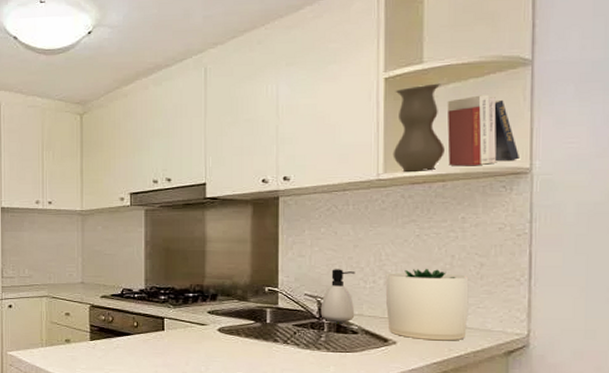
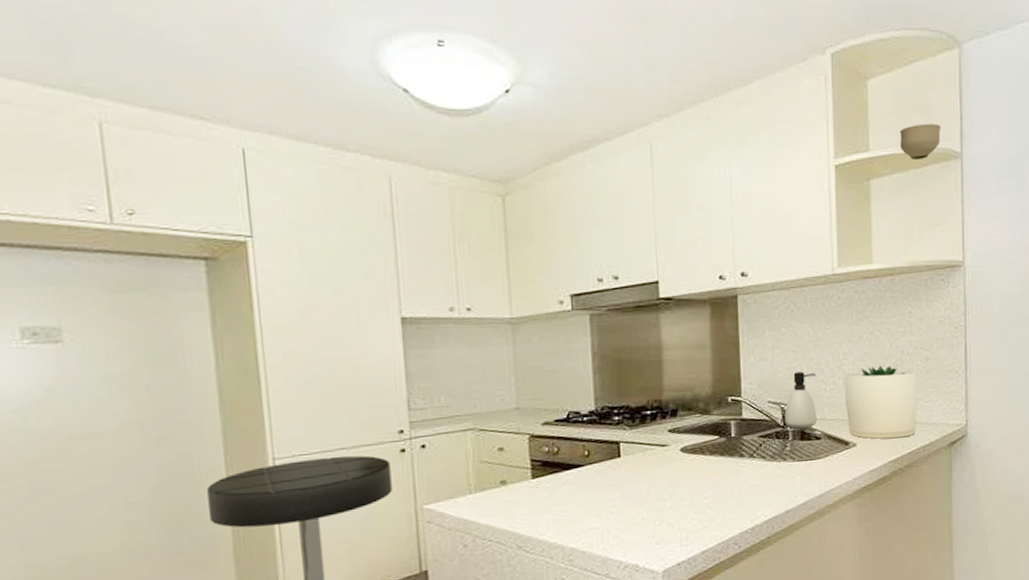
vase: present [393,83,445,172] -> none [845,173,891,266]
books: present [447,95,519,166] -> none [892,186,954,260]
bowl: none [459,32,509,69] -> present [900,123,941,159]

